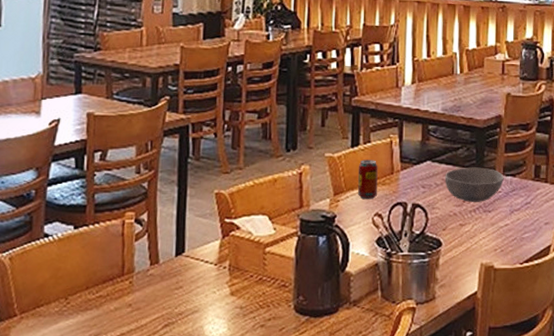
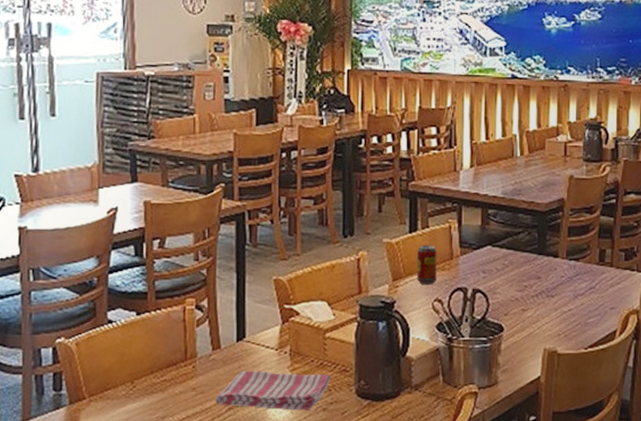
dish towel: none [151,286,270,327] -> present [215,371,331,410]
bowl: present [445,167,505,202] -> none [506,252,568,287]

